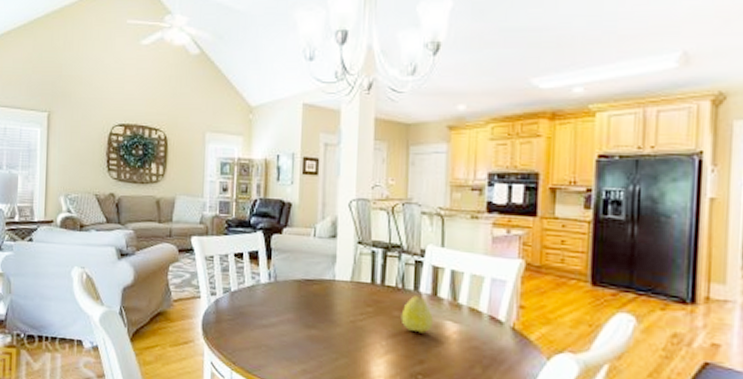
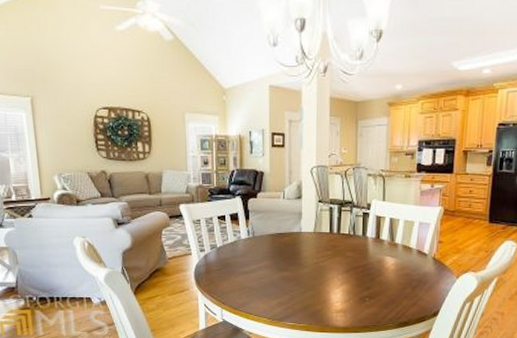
fruit: present [400,294,433,334] -> none [352,238,376,267]

